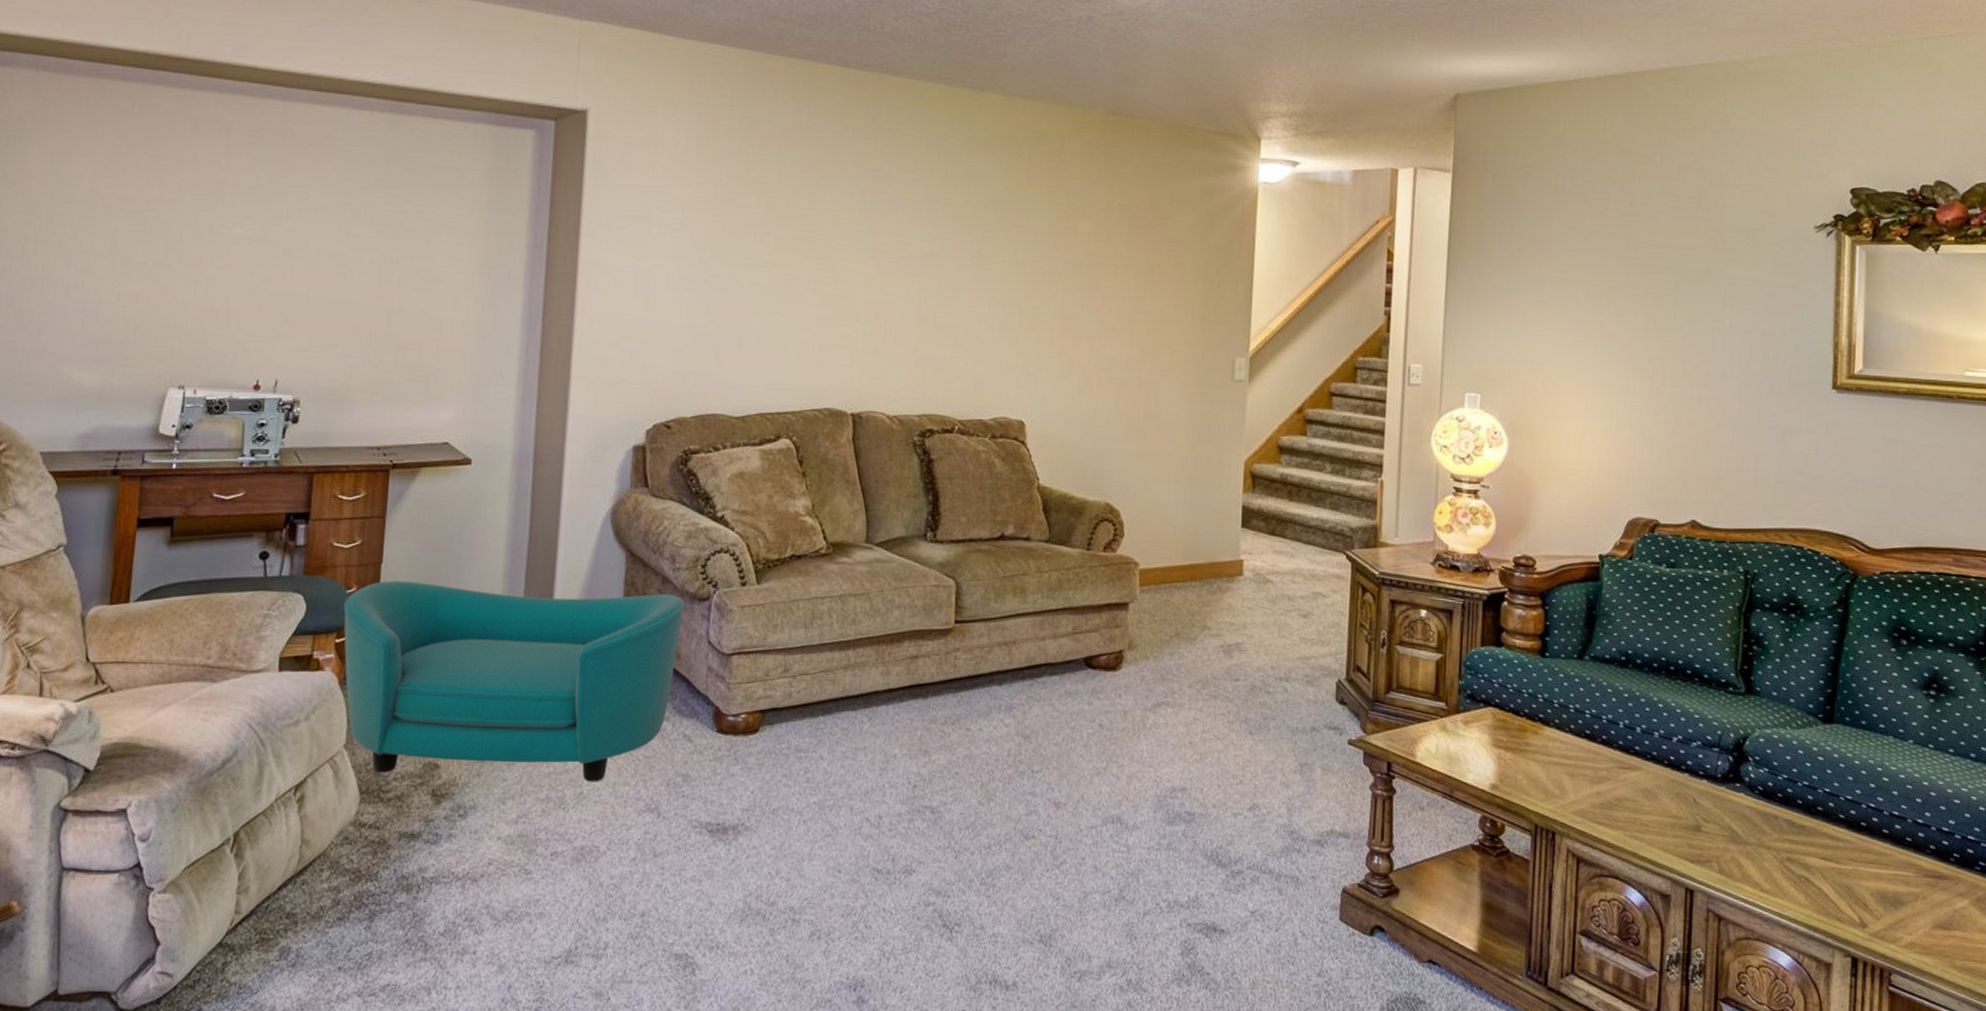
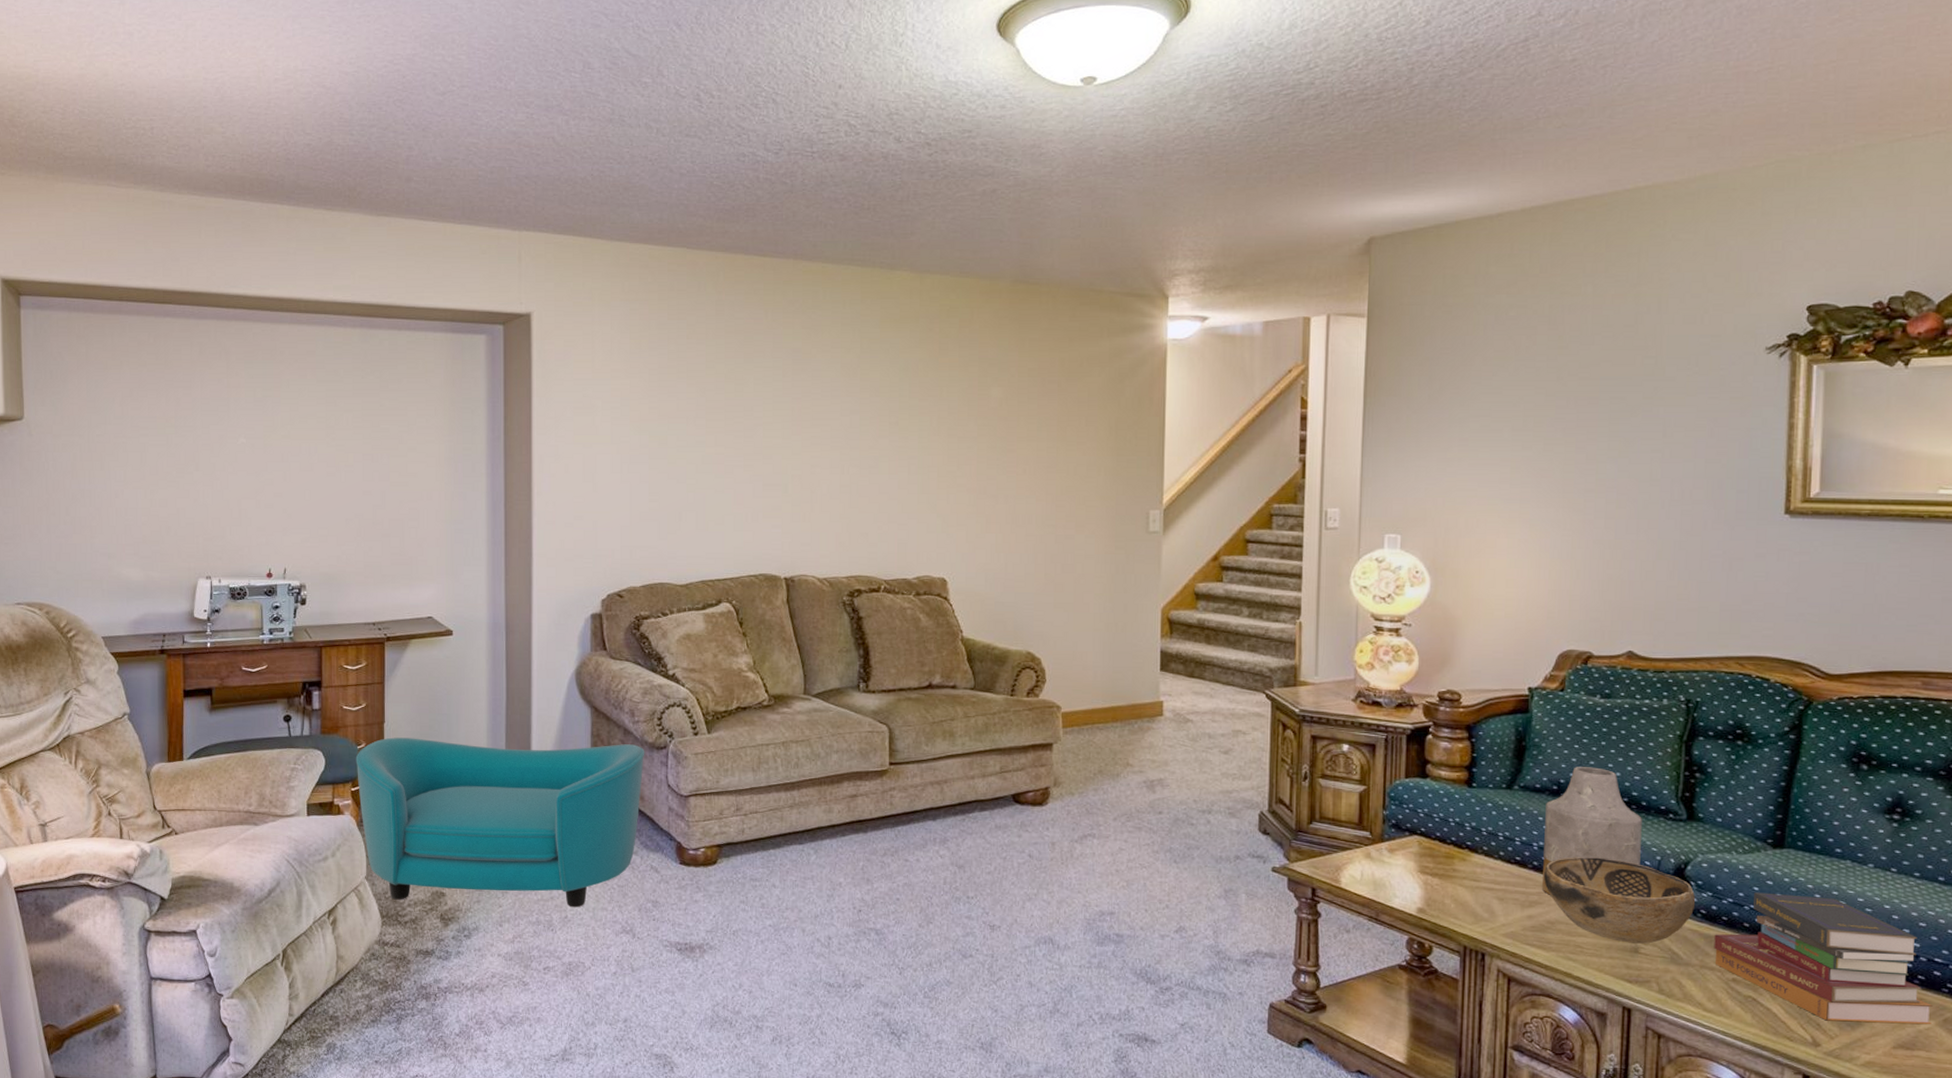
vase: none [1611,637,1704,771] -> present [1542,767,1642,895]
decorative bowl: none [1612,730,1754,822] -> present [1544,857,1696,944]
books: none [1770,768,1967,904] -> present [1714,892,1933,1025]

